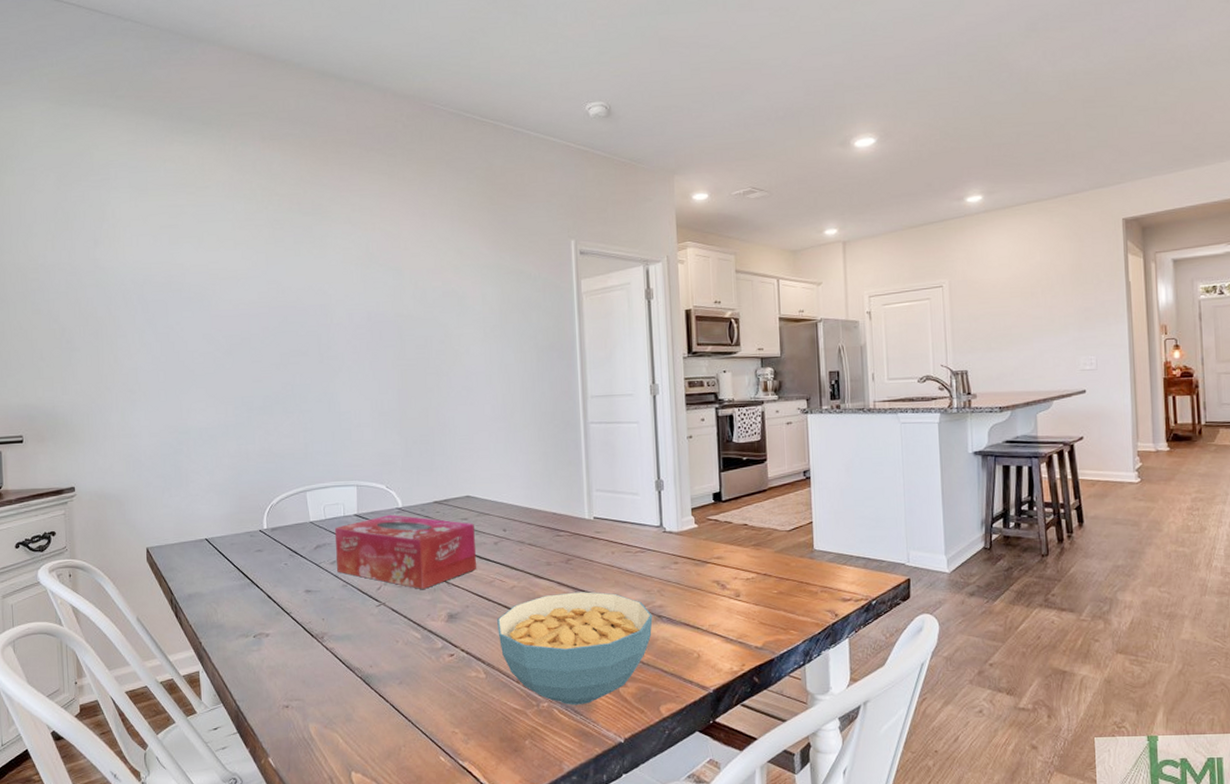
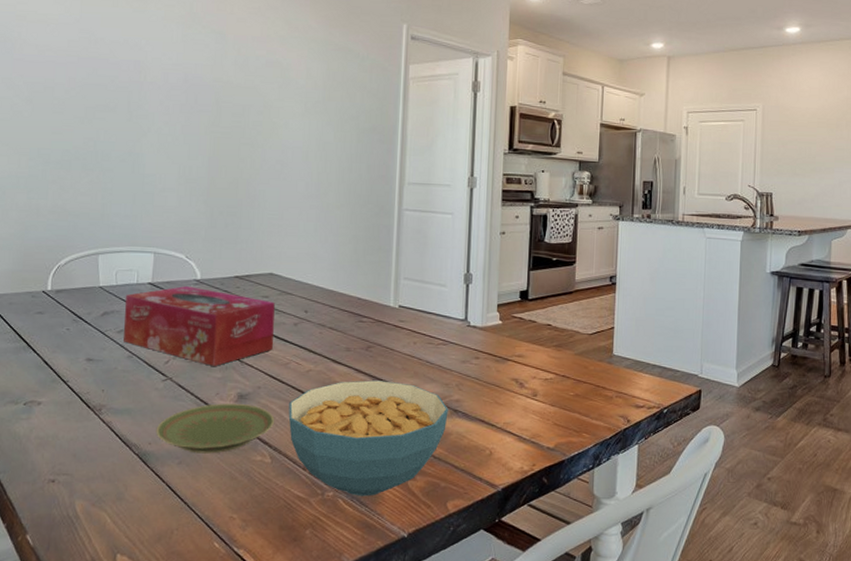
plate: none [375,623,486,673] -> present [156,403,275,454]

